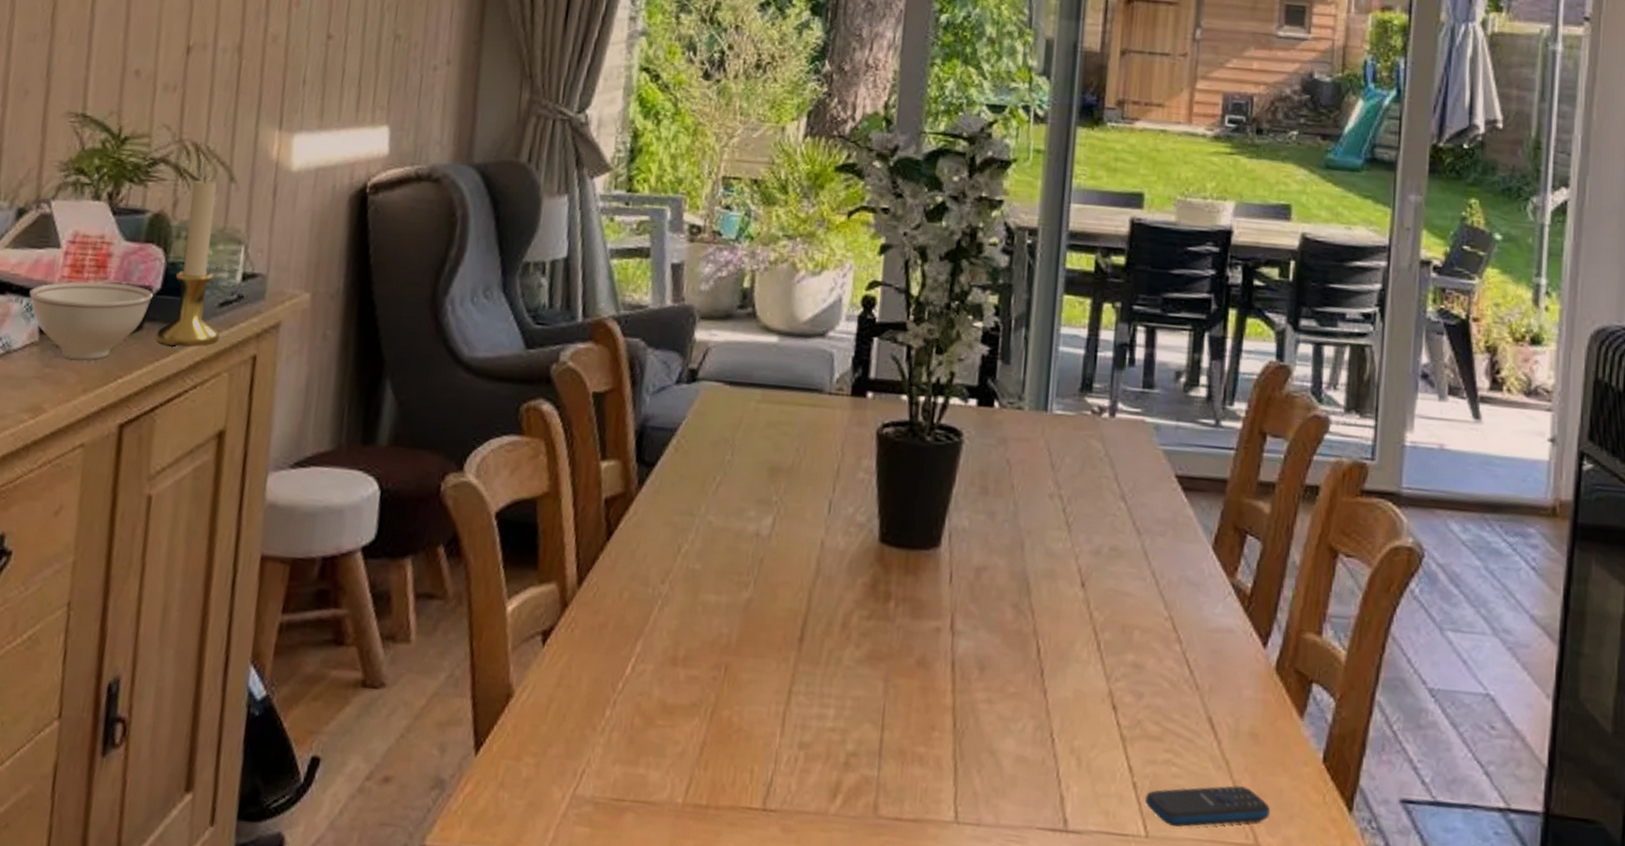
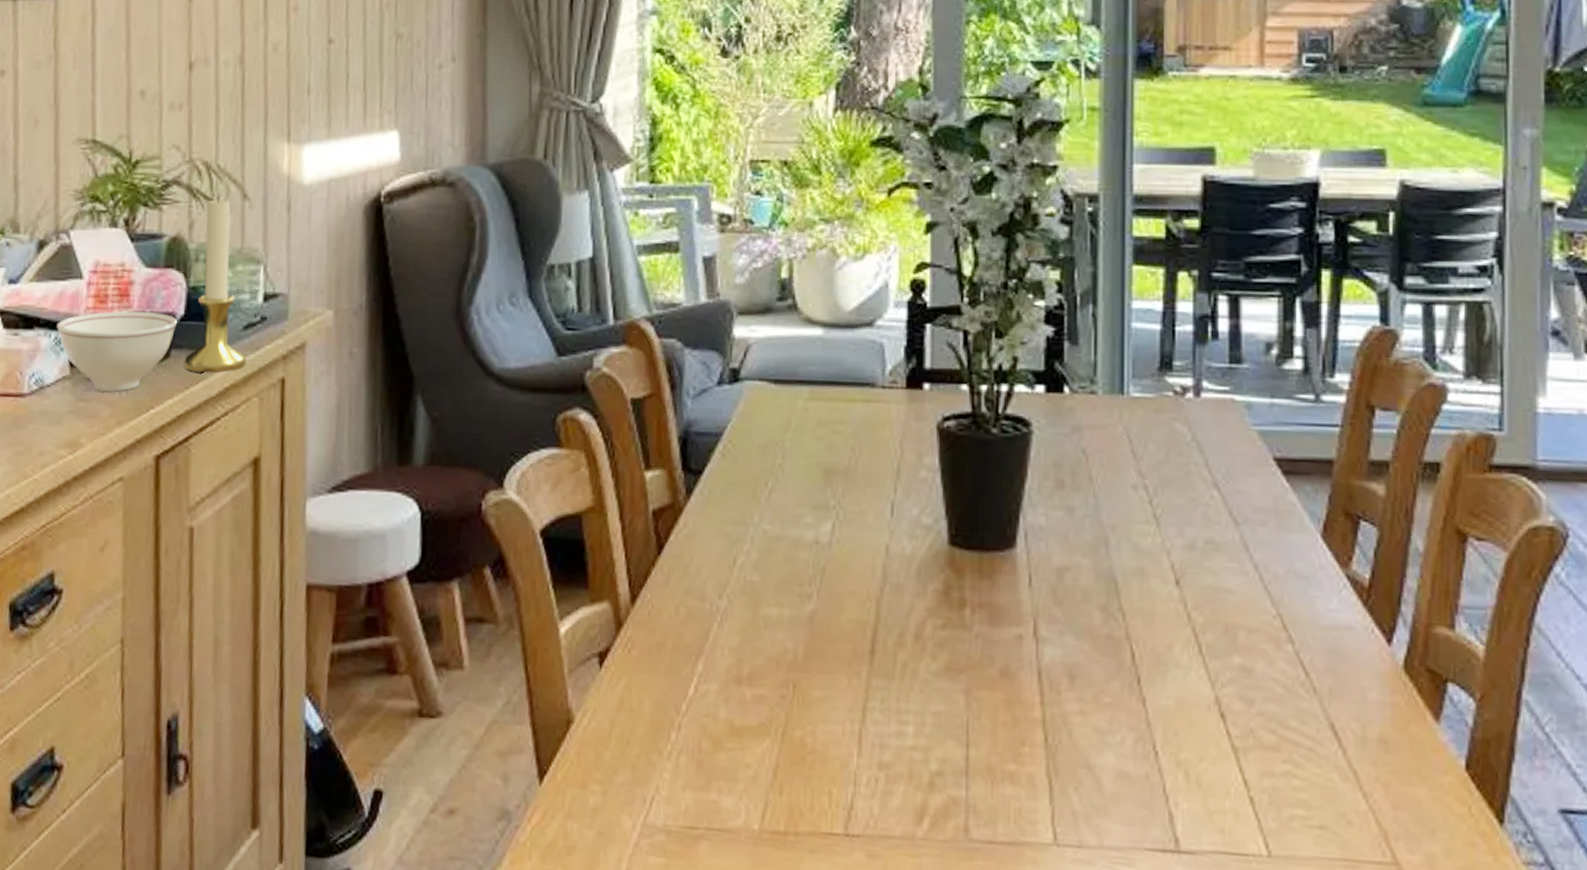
mobile phone: present [1144,785,1271,827] -> none [1263,797,1409,845]

